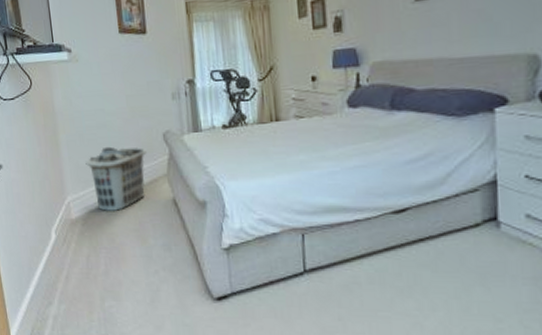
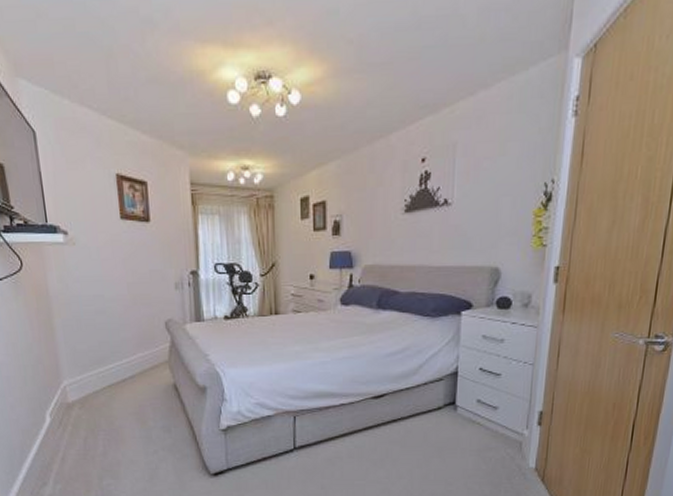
clothes hamper: present [85,146,147,212] -> none [83,332,148,396]

